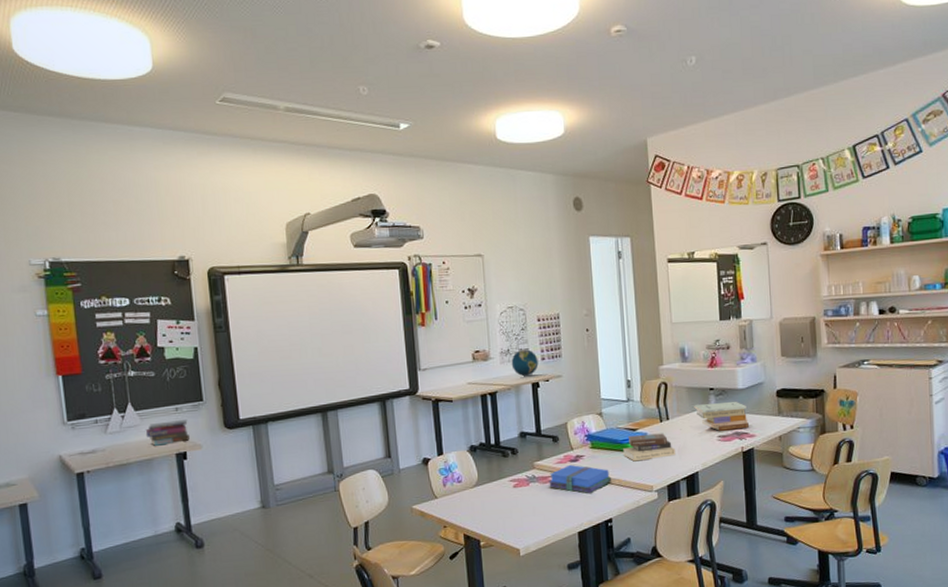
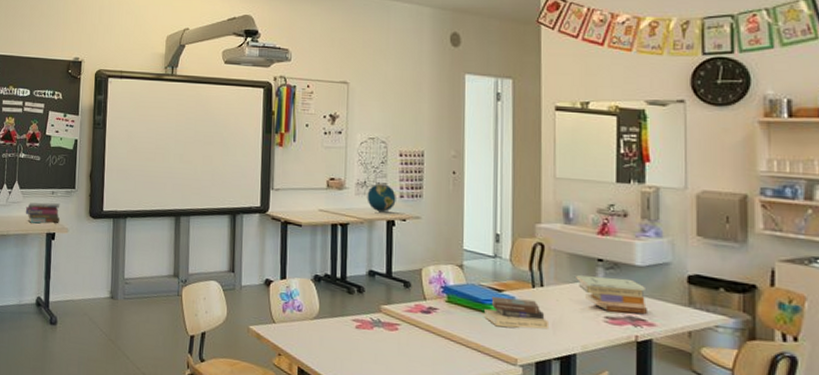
books: present [549,464,611,494] -> none [395,315,467,354]

